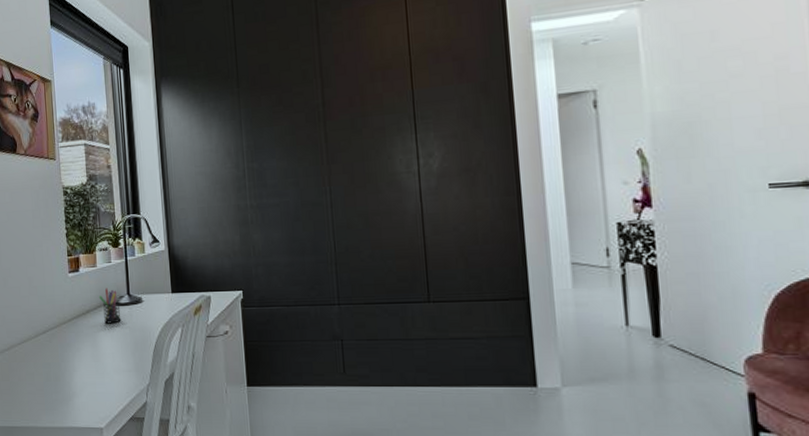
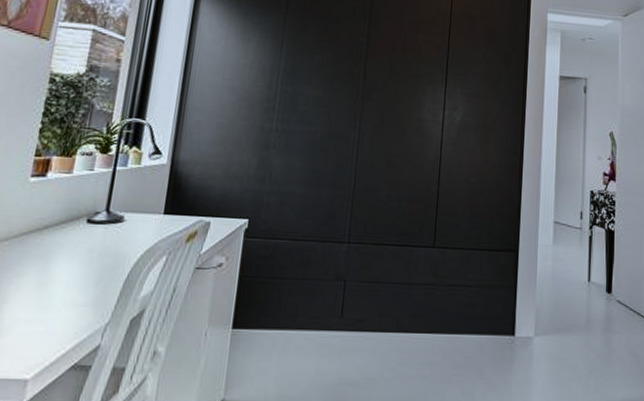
pen holder: present [99,288,121,324] -> none [65,200,94,245]

